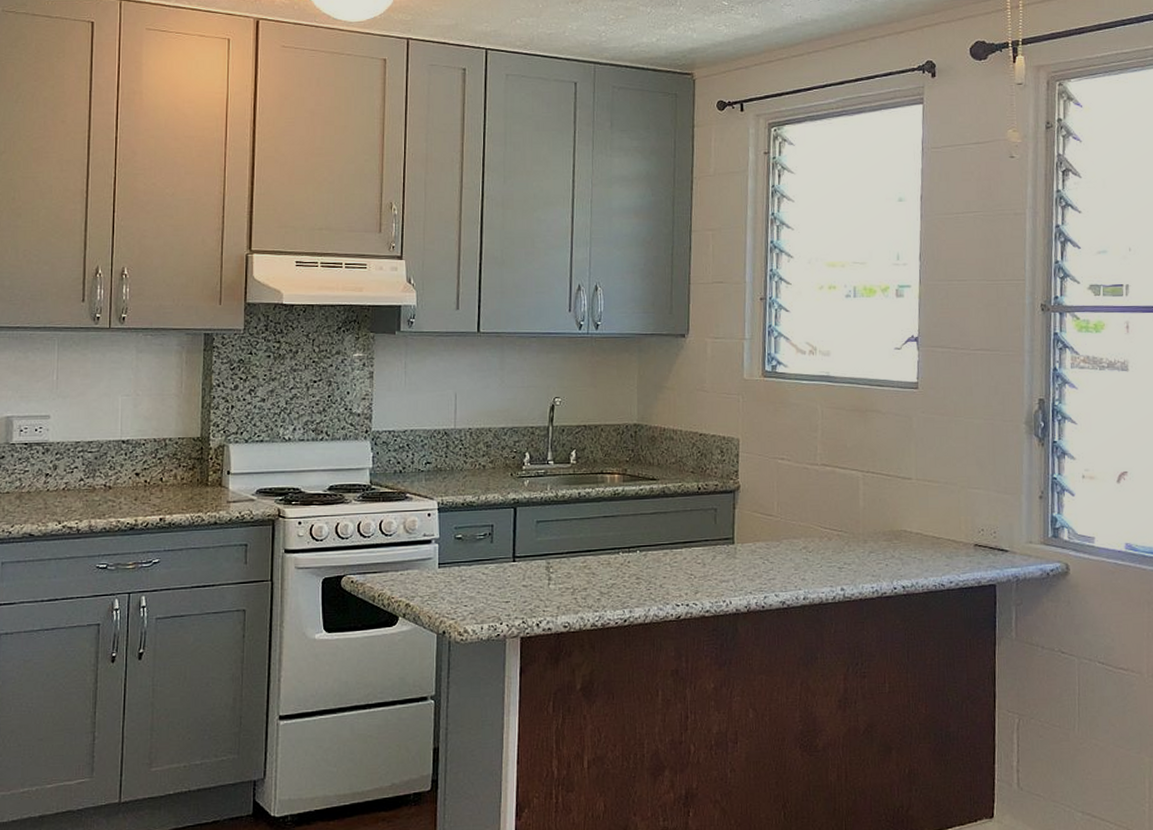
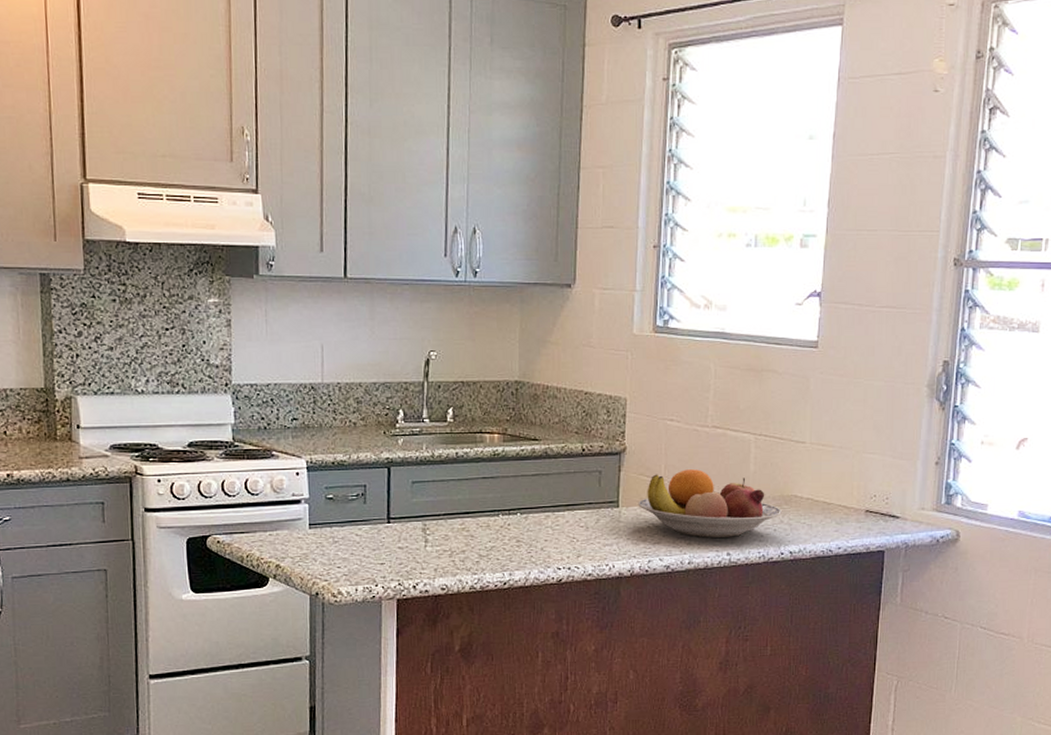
fruit bowl: none [752,506,892,573] -> present [638,469,782,538]

